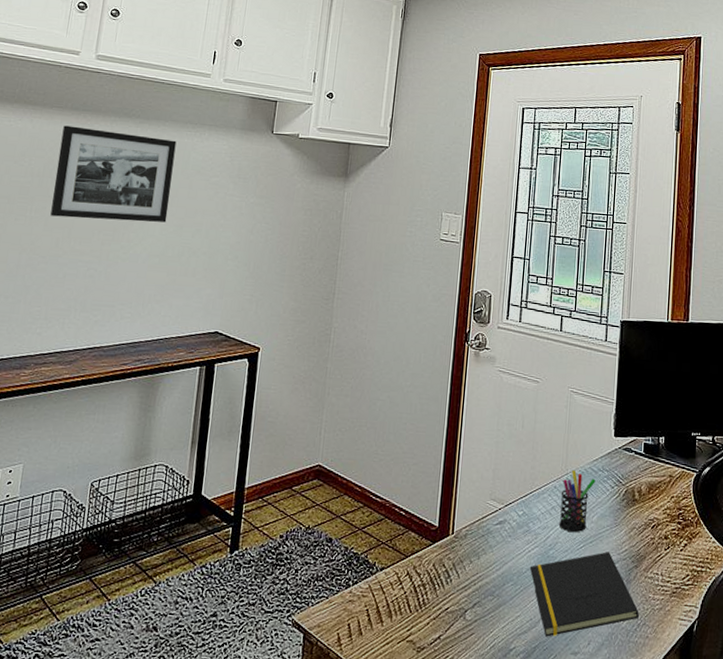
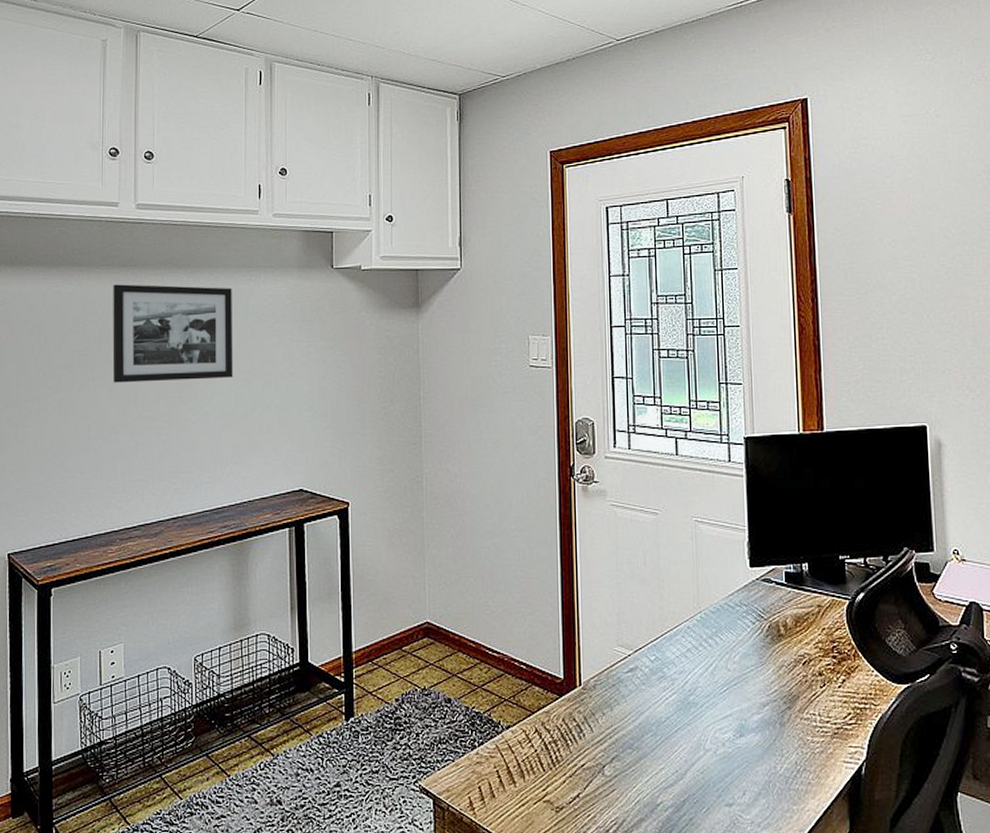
notepad: present [529,552,639,637] -> none [669,694,798,789]
pen holder: present [558,470,596,533] -> none [695,607,733,676]

